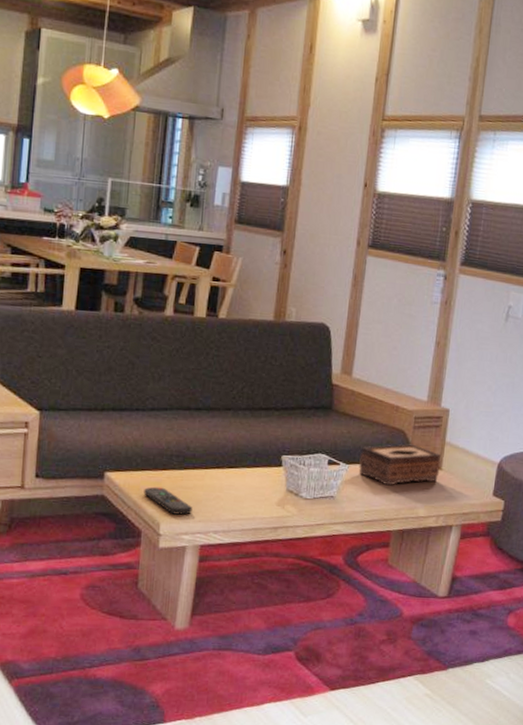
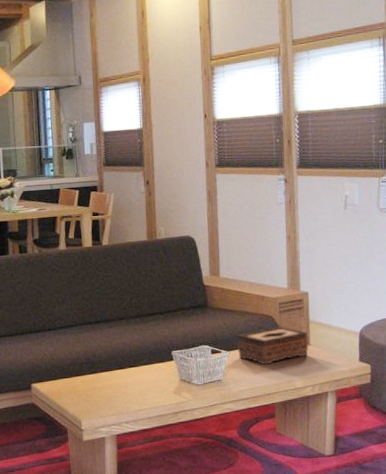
remote control: present [144,486,193,515] -> none [64,390,106,412]

